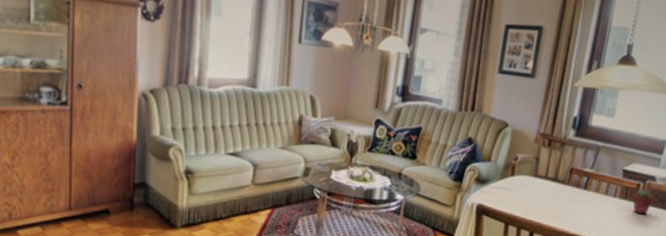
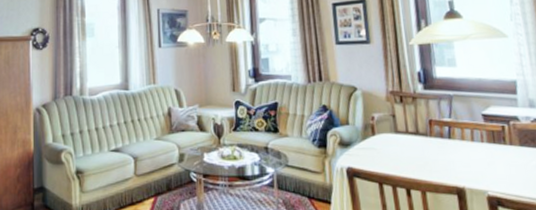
potted succulent: present [631,189,654,215] -> none [500,131,524,156]

